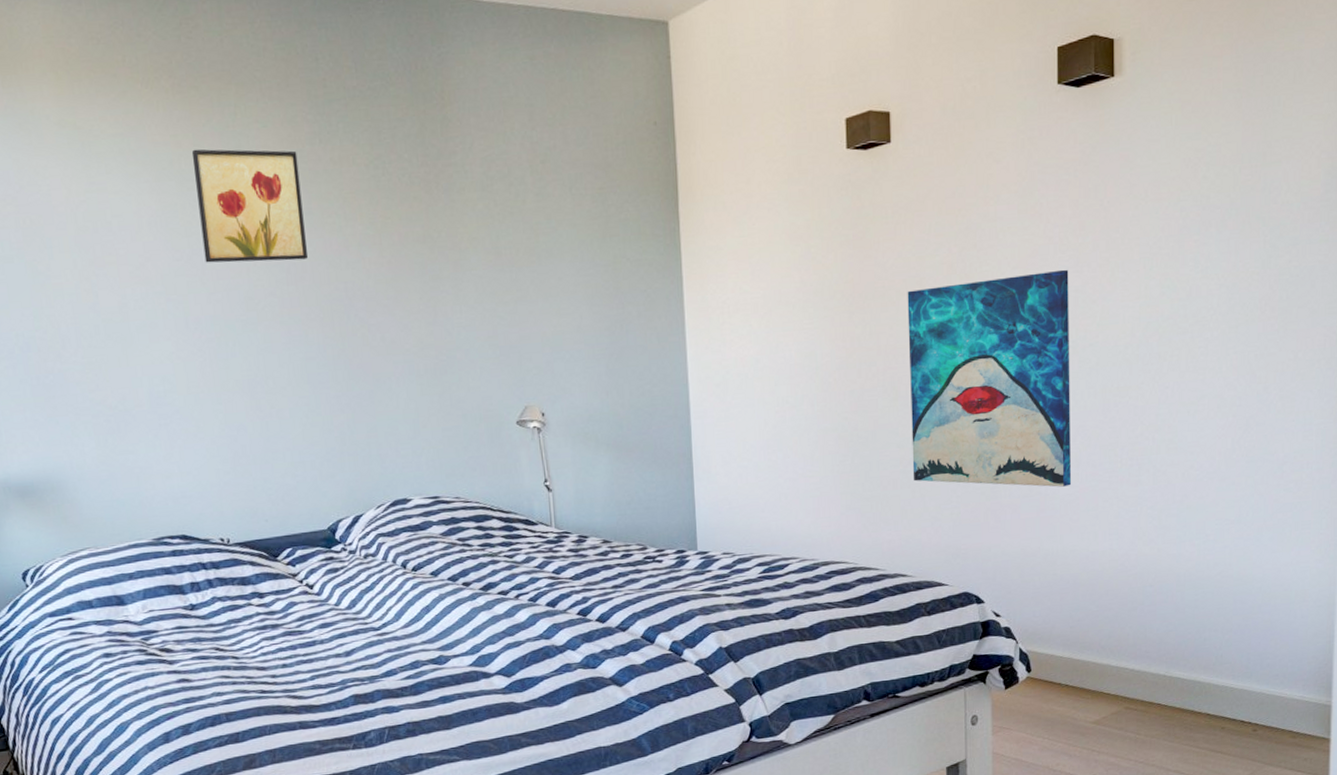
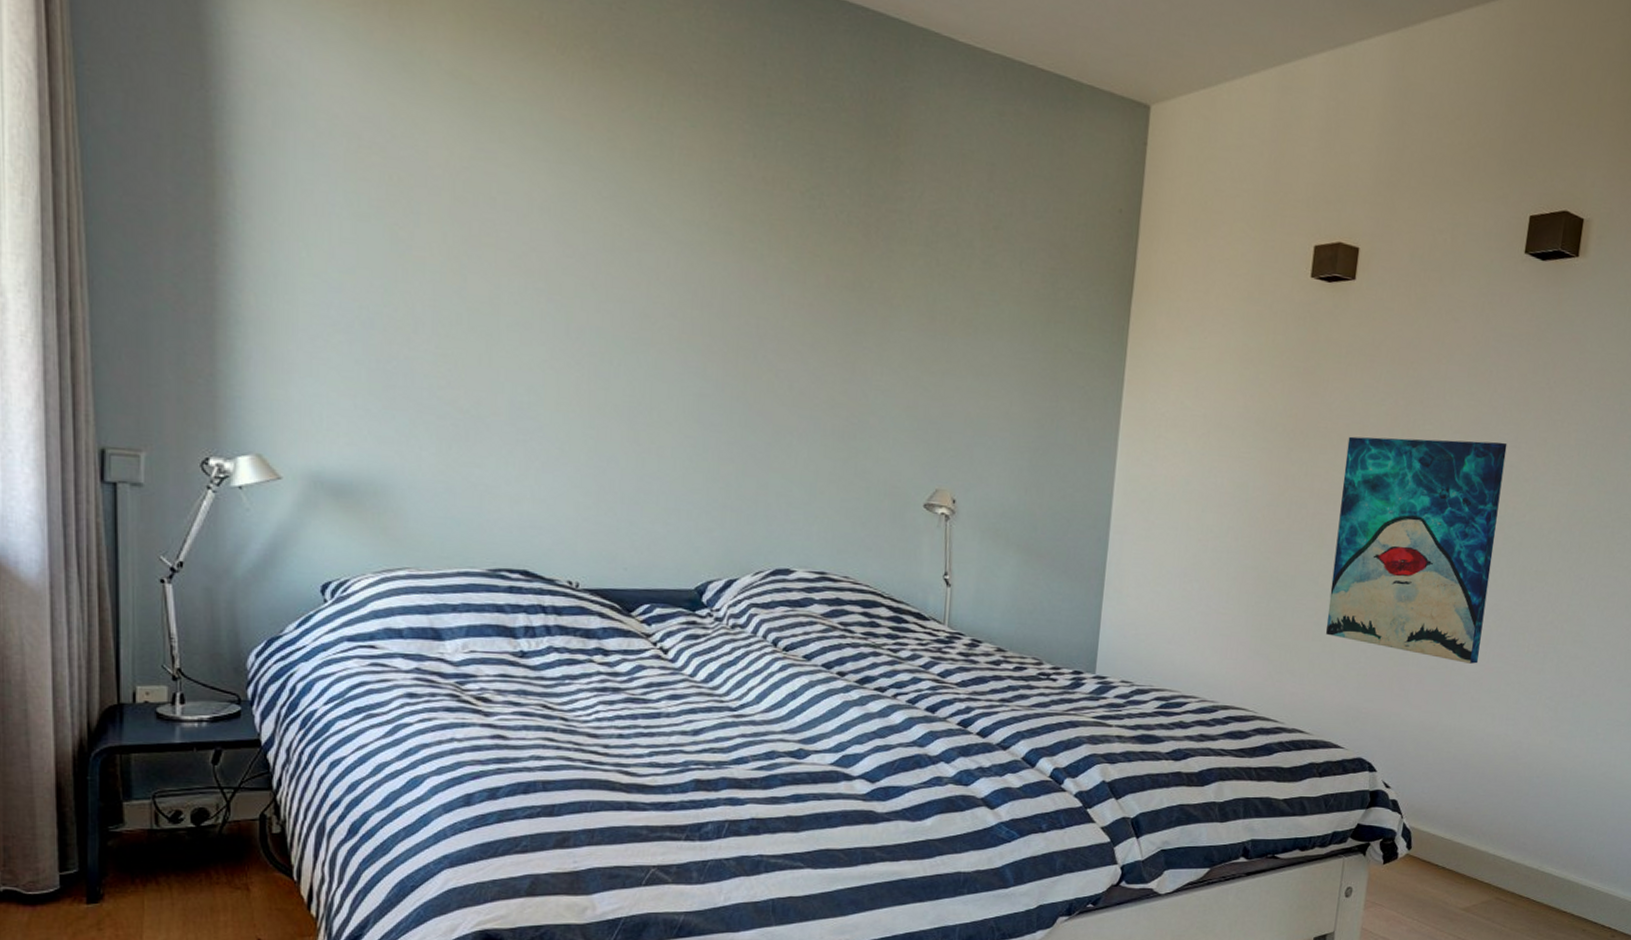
wall art: present [191,149,308,263] -> none [600,135,726,284]

